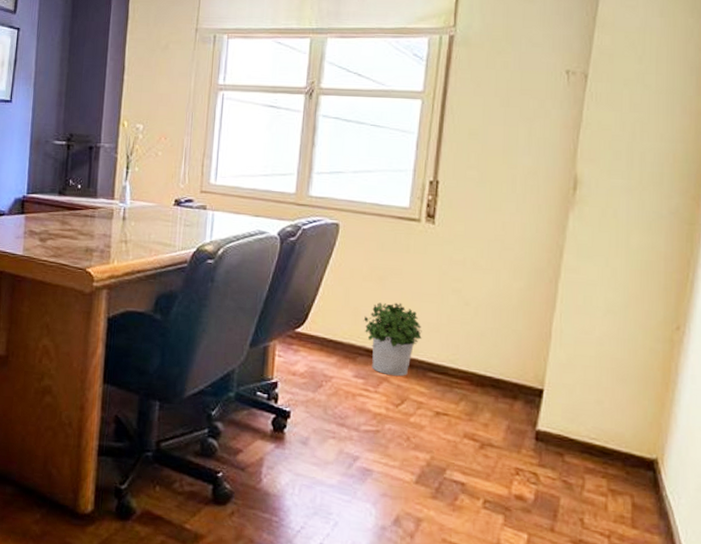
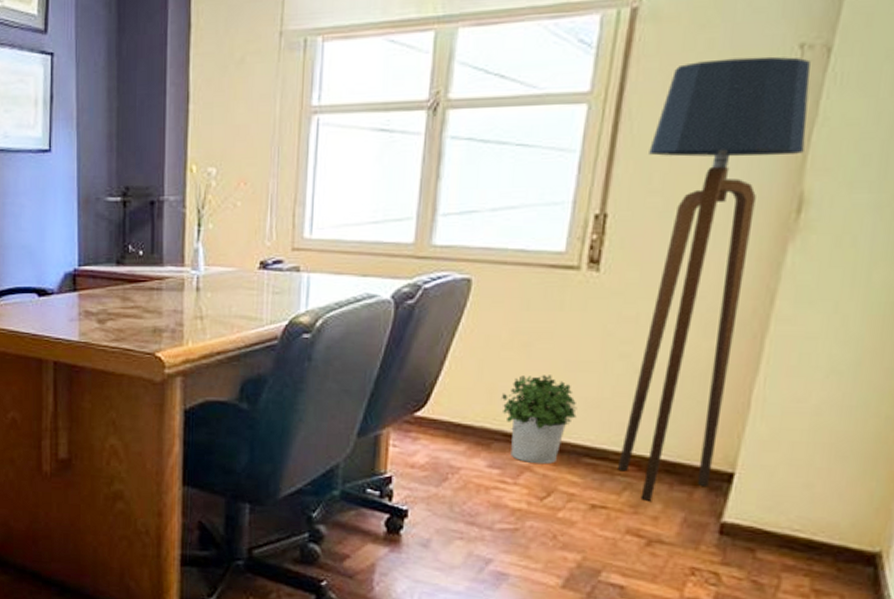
floor lamp: none [455,76,575,411] -> present [618,56,810,501]

